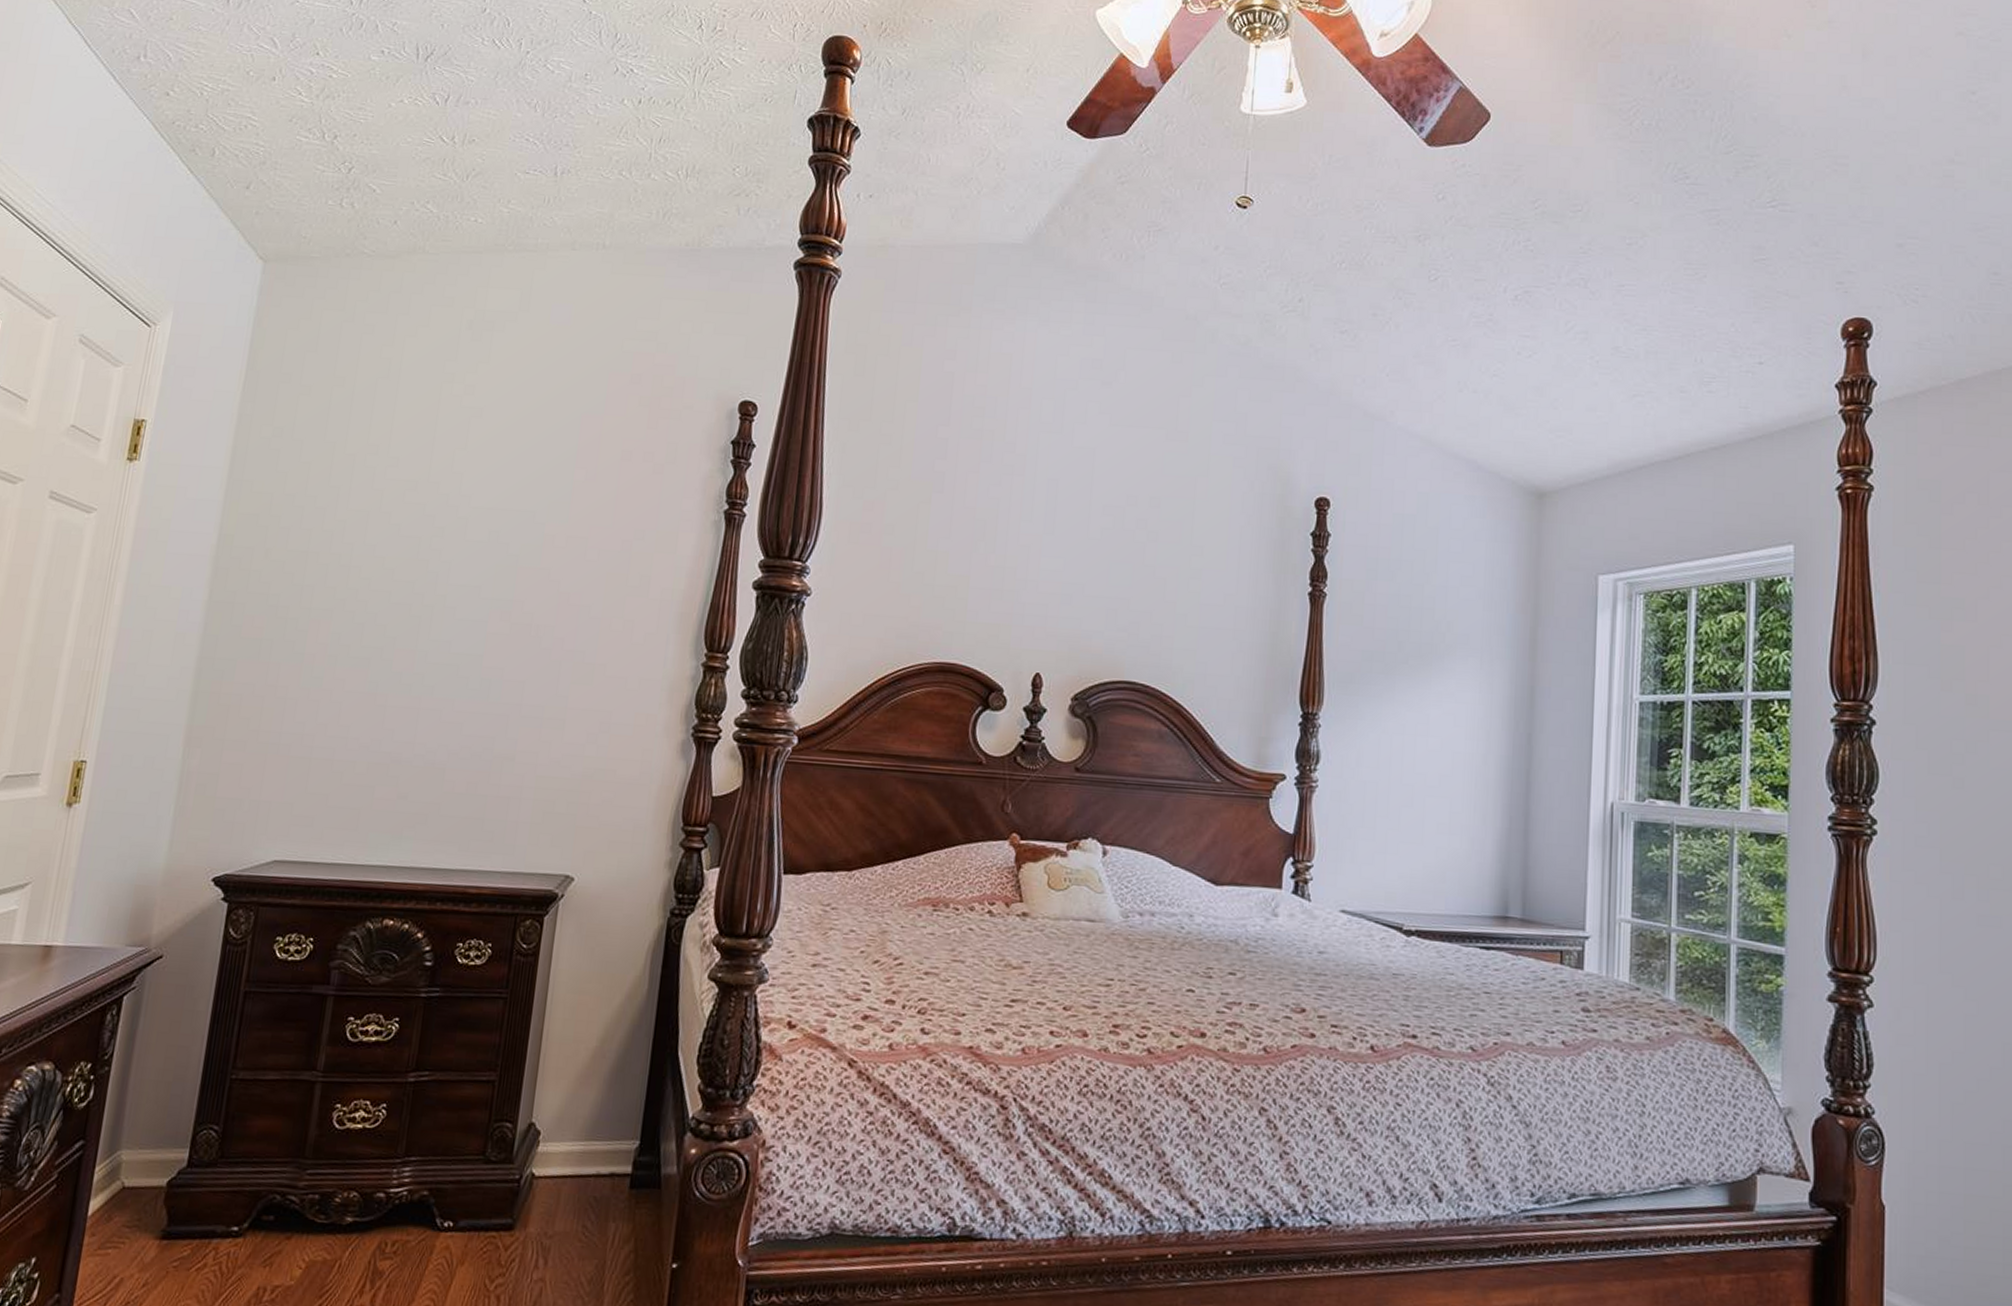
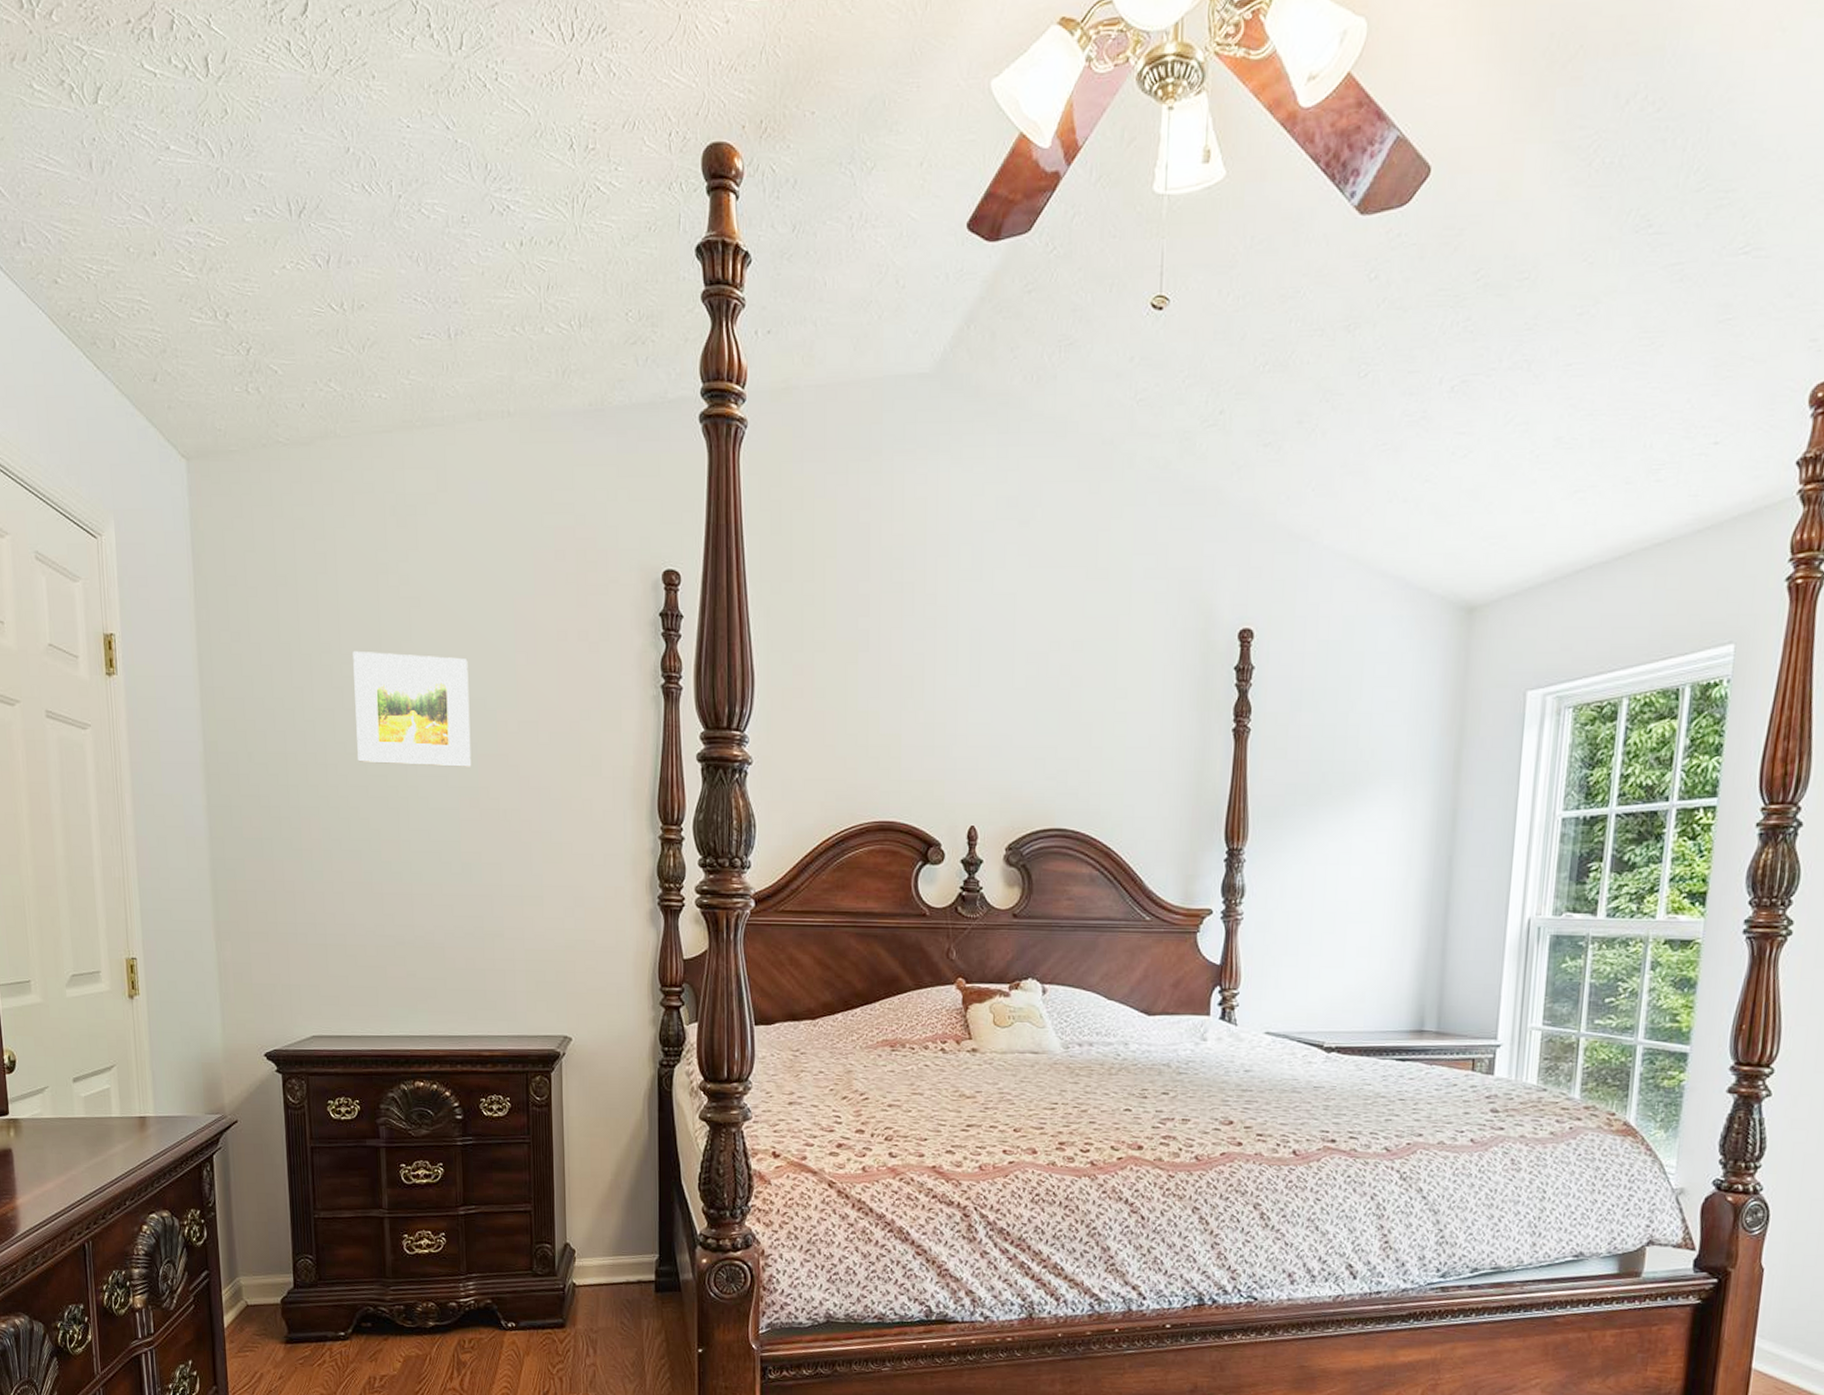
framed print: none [386,454,523,579] -> present [353,650,472,767]

